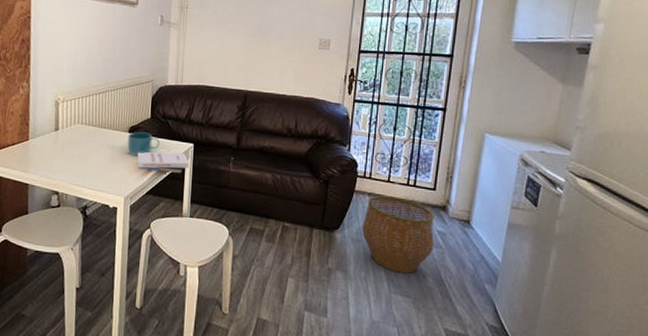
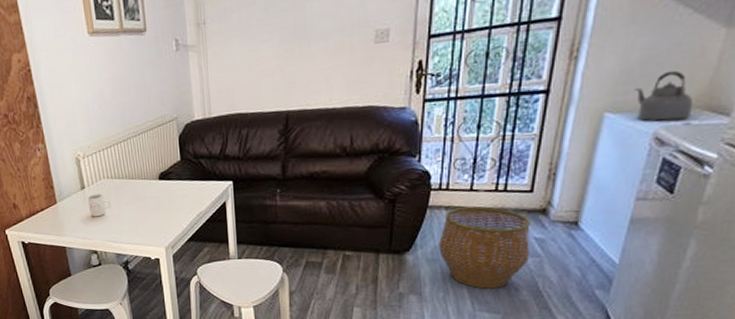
mug: none [58,137,80,159] -> present [87,194,111,217]
cup: present [127,132,160,156] -> none [159,177,195,204]
books: present [137,152,189,173] -> none [171,192,230,217]
kettle: none [505,109,546,148] -> present [634,70,694,122]

